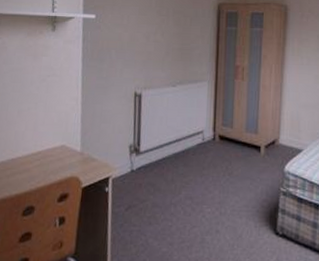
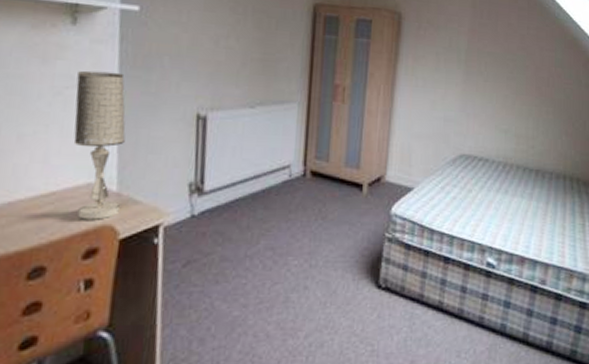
table lamp: none [52,63,86,173] -> present [73,70,126,220]

